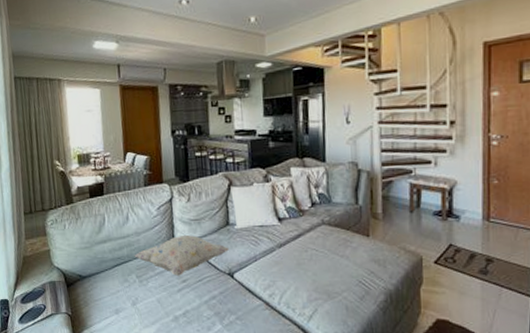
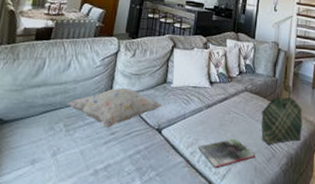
magazine: none [276,277,344,309] -> present [198,138,255,168]
tote bag: none [346,207,401,281] -> present [261,81,303,144]

